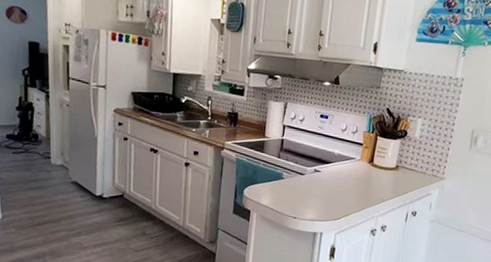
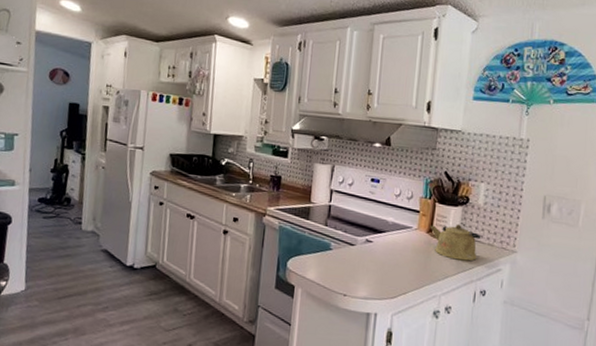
kettle: none [371,155,416,187] -> present [430,224,481,261]

